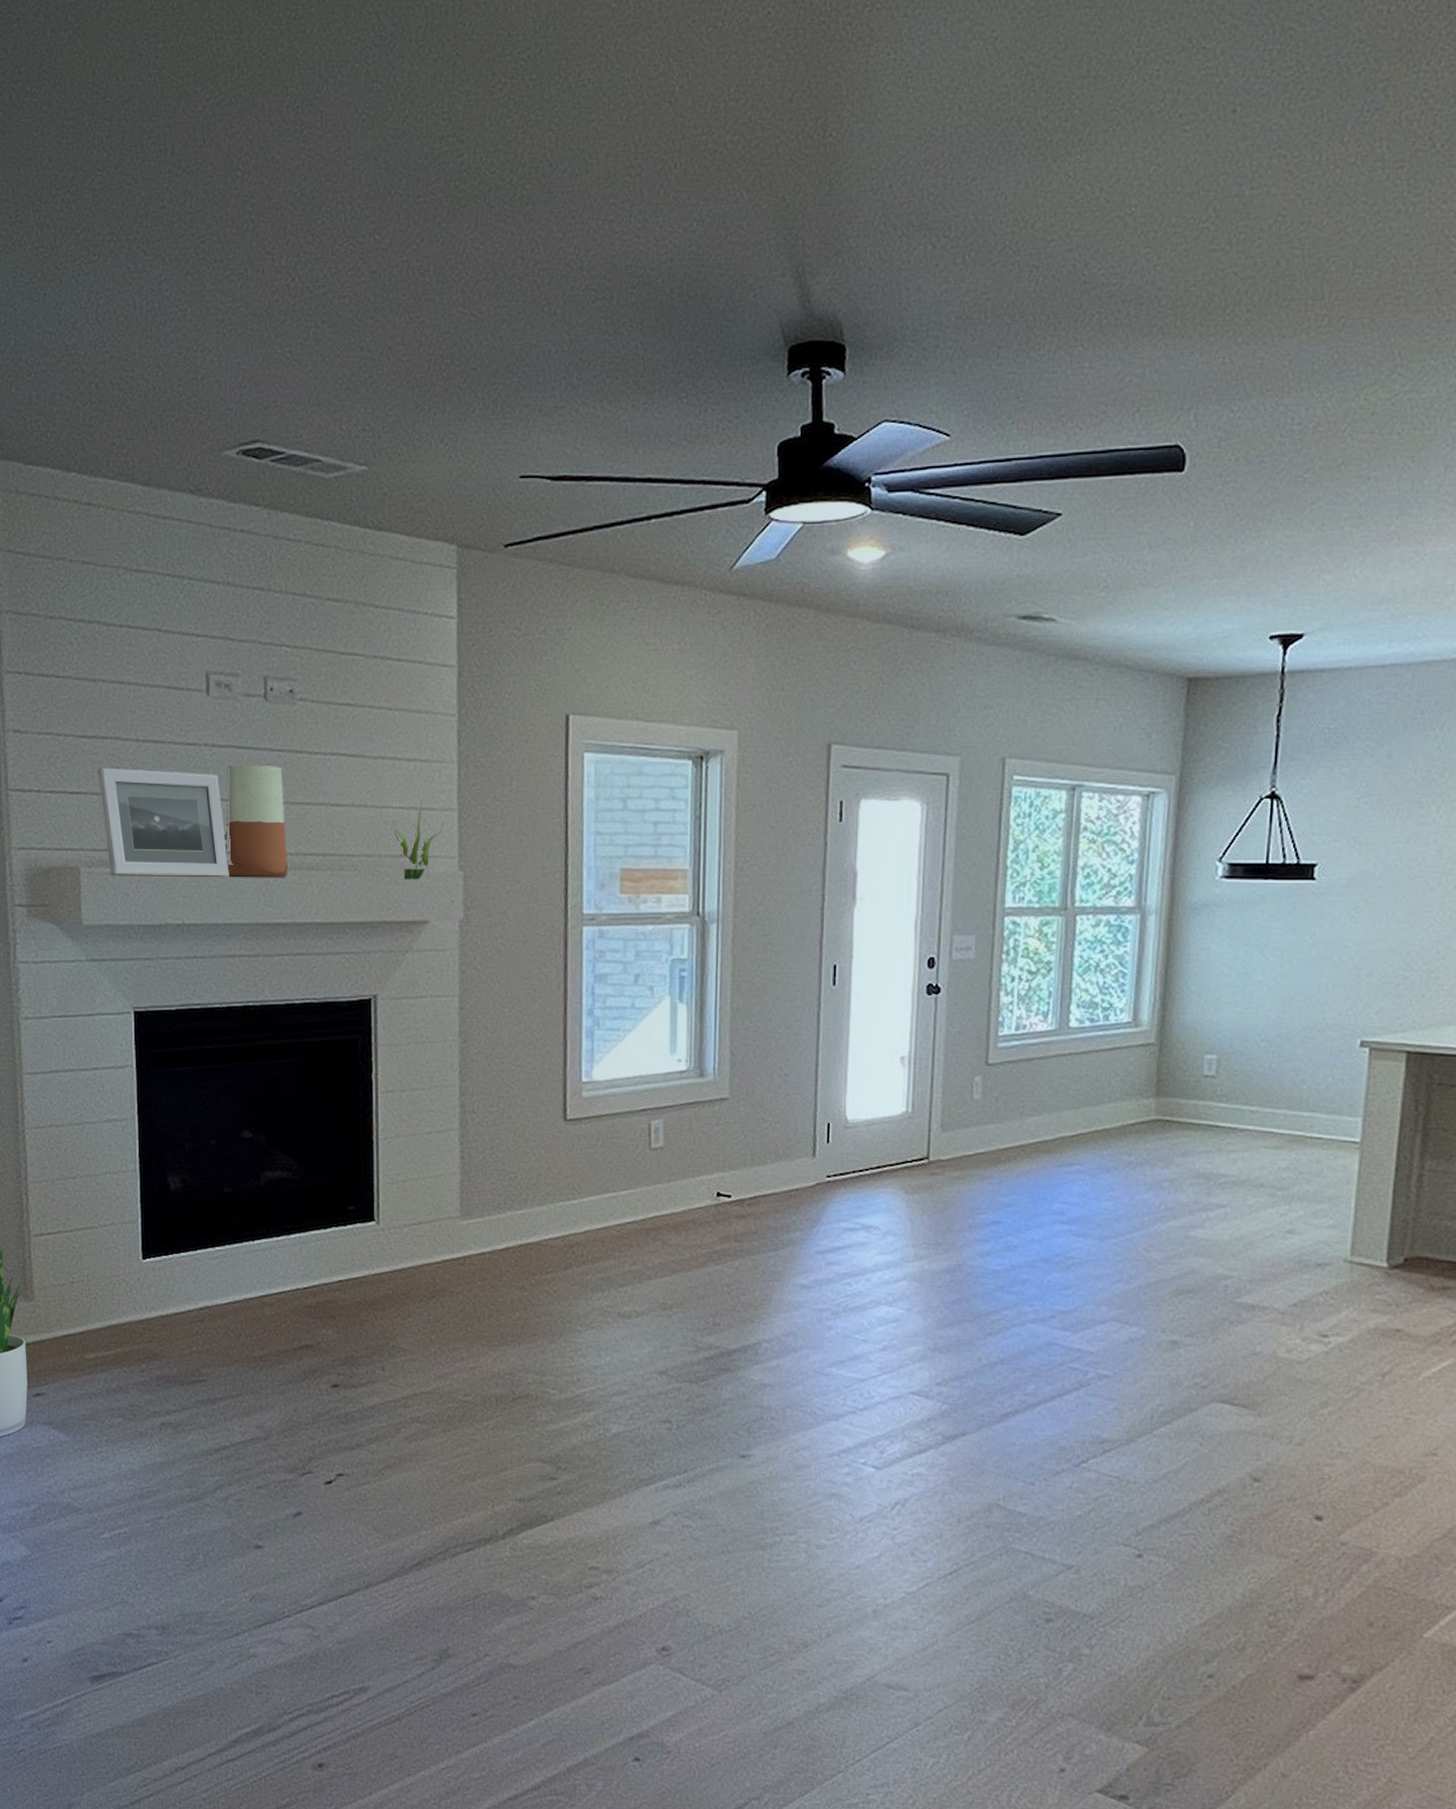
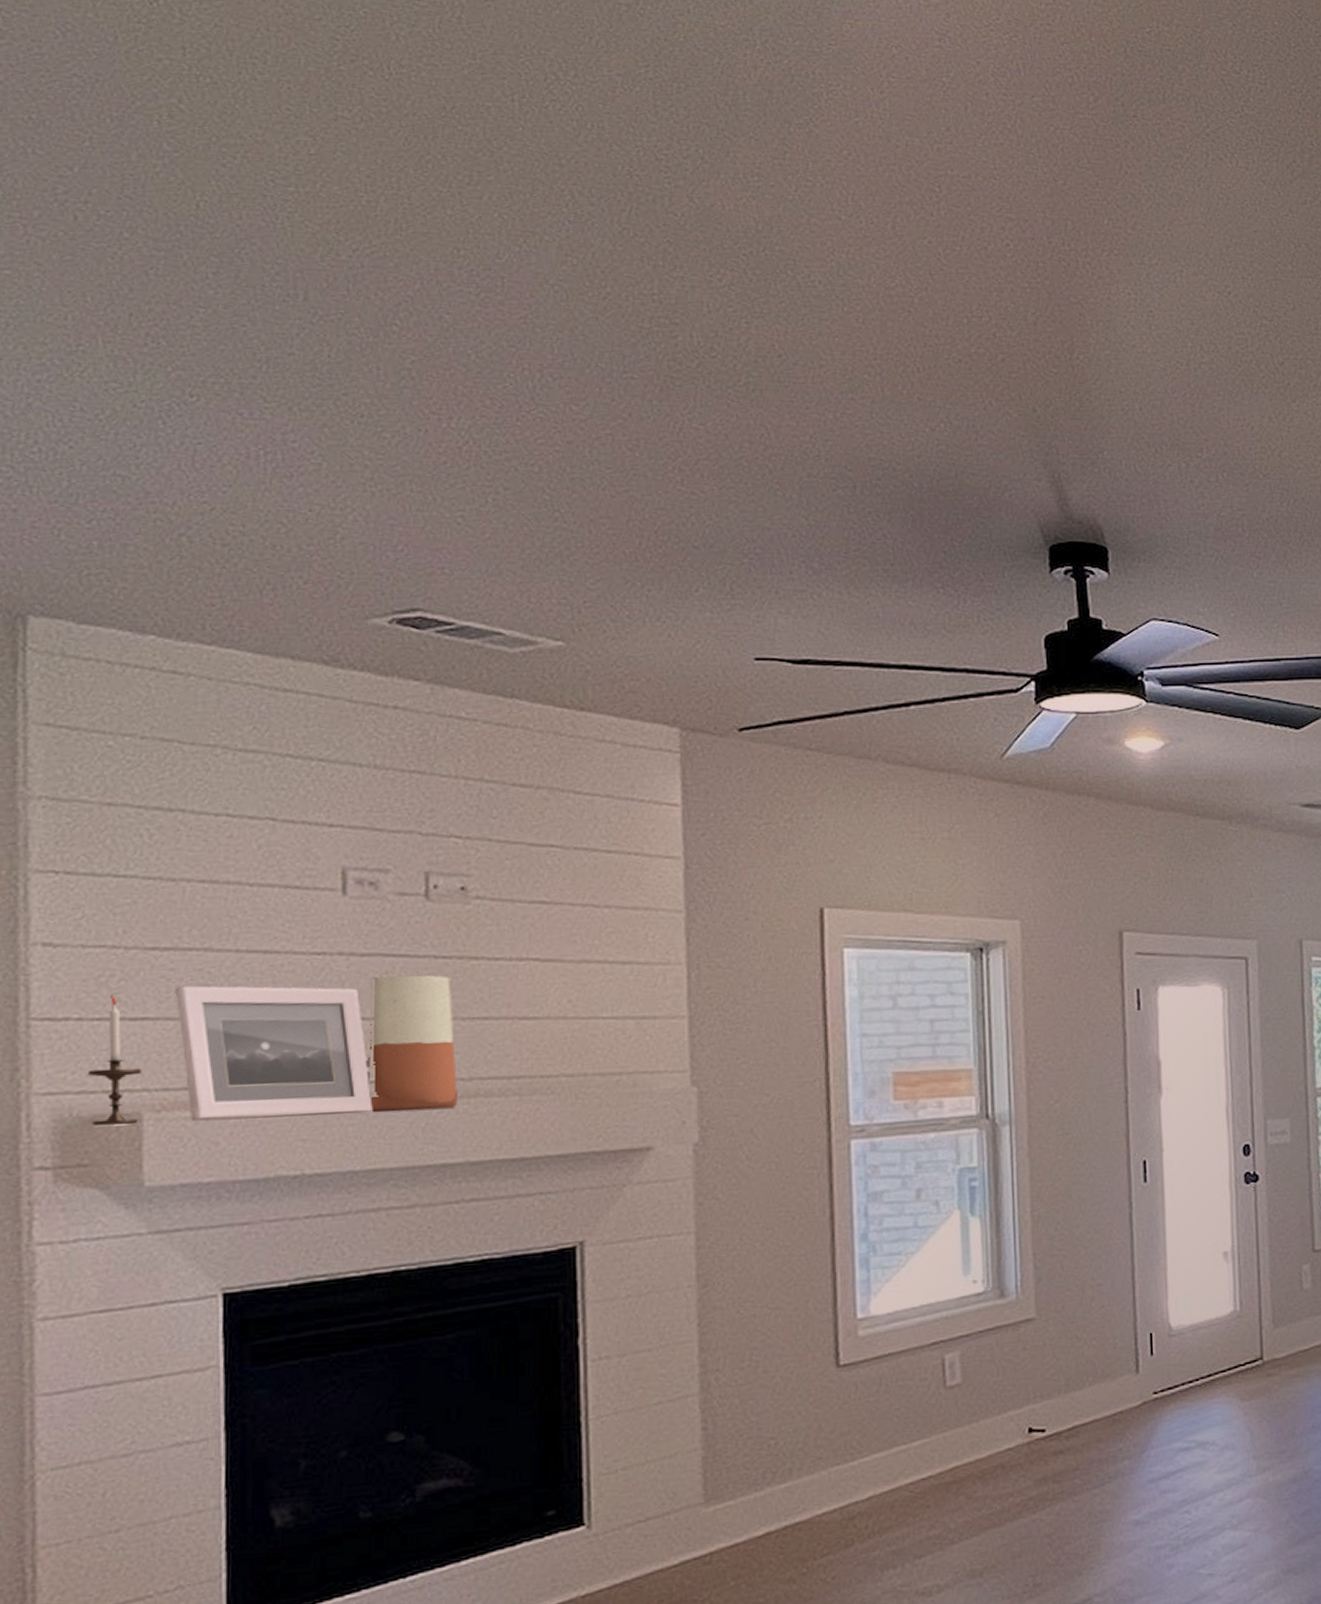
candlestick: none [45,772,79,875] -> present [87,993,142,1126]
decorative plant: present [391,799,443,880] -> none [600,1007,670,1101]

